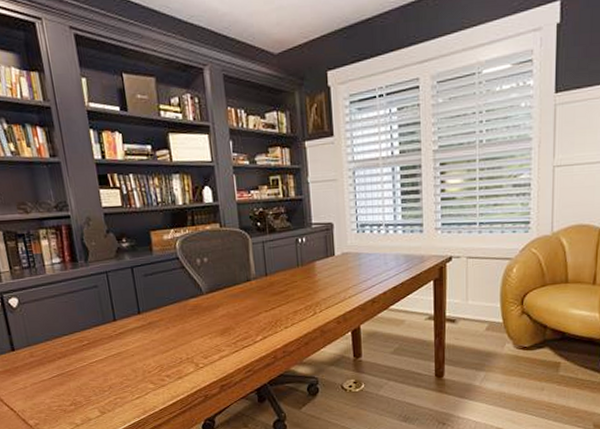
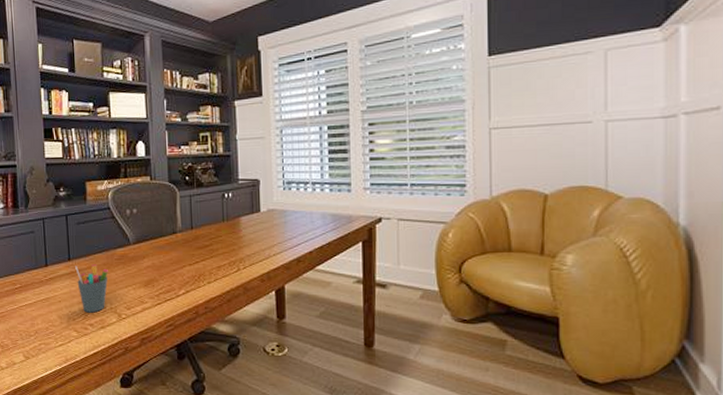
pen holder: none [146,316,182,365] -> present [75,264,108,313]

